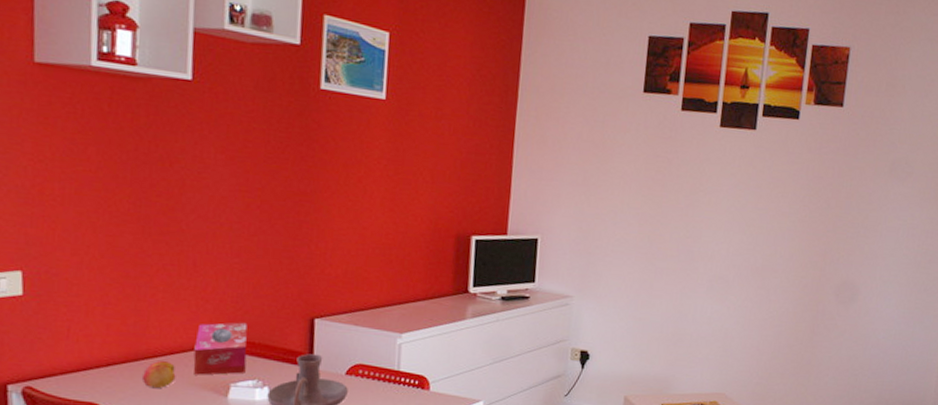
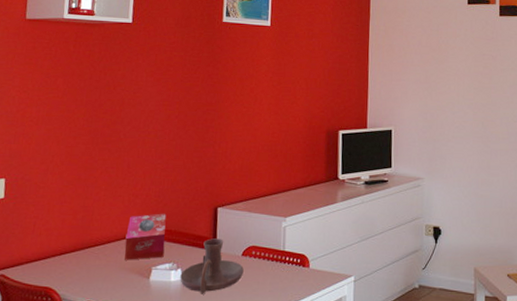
fruit: present [141,360,176,388] -> none [85,248,111,272]

